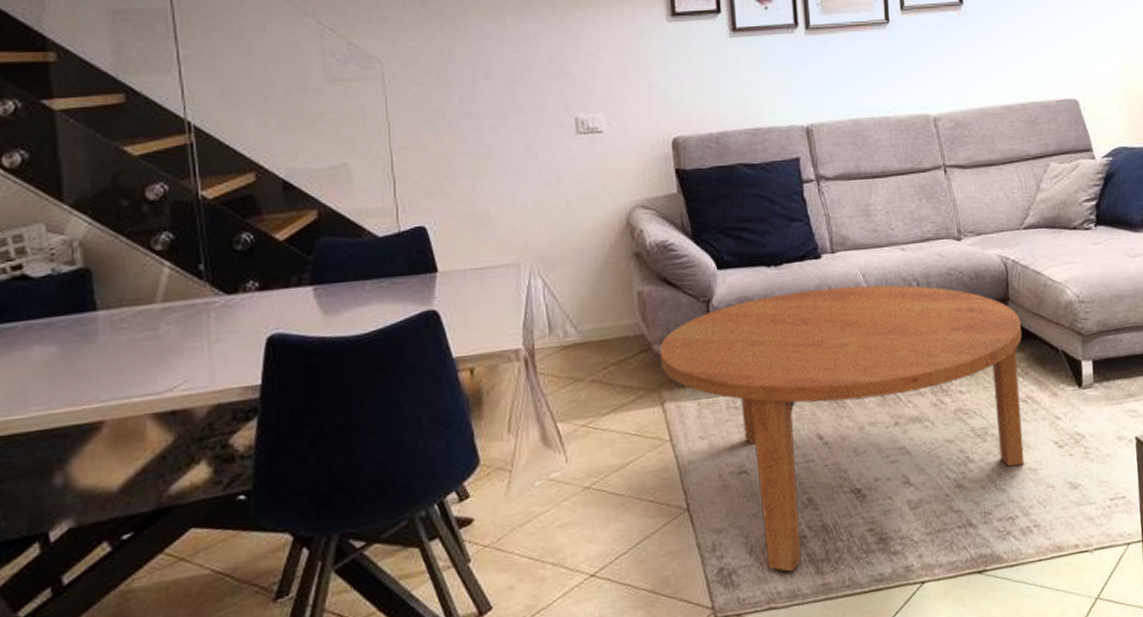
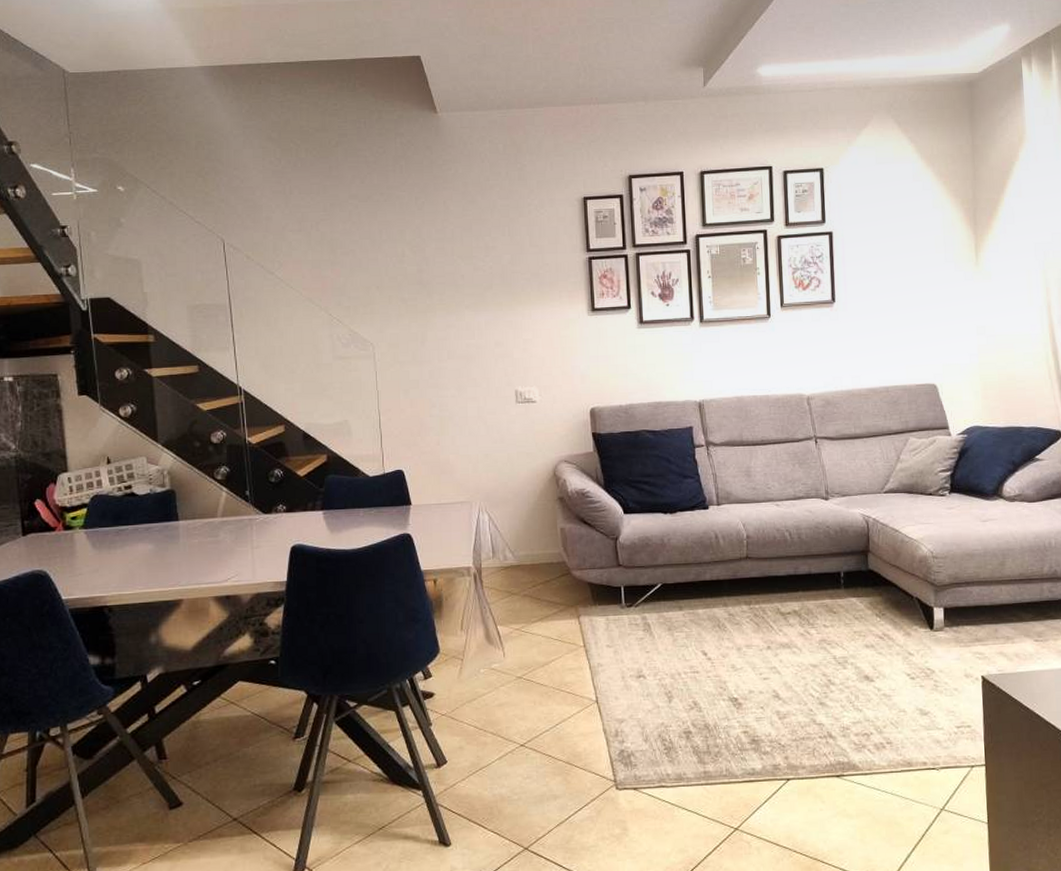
coffee table: present [659,285,1025,572] -> none [577,533,880,759]

